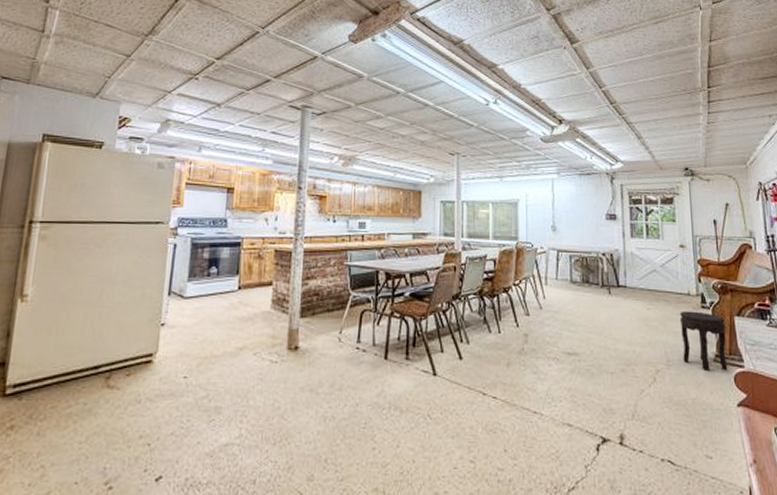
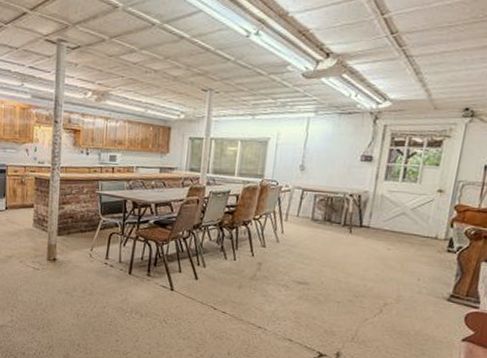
side table: present [679,311,728,371] -> none [415,253,470,310]

